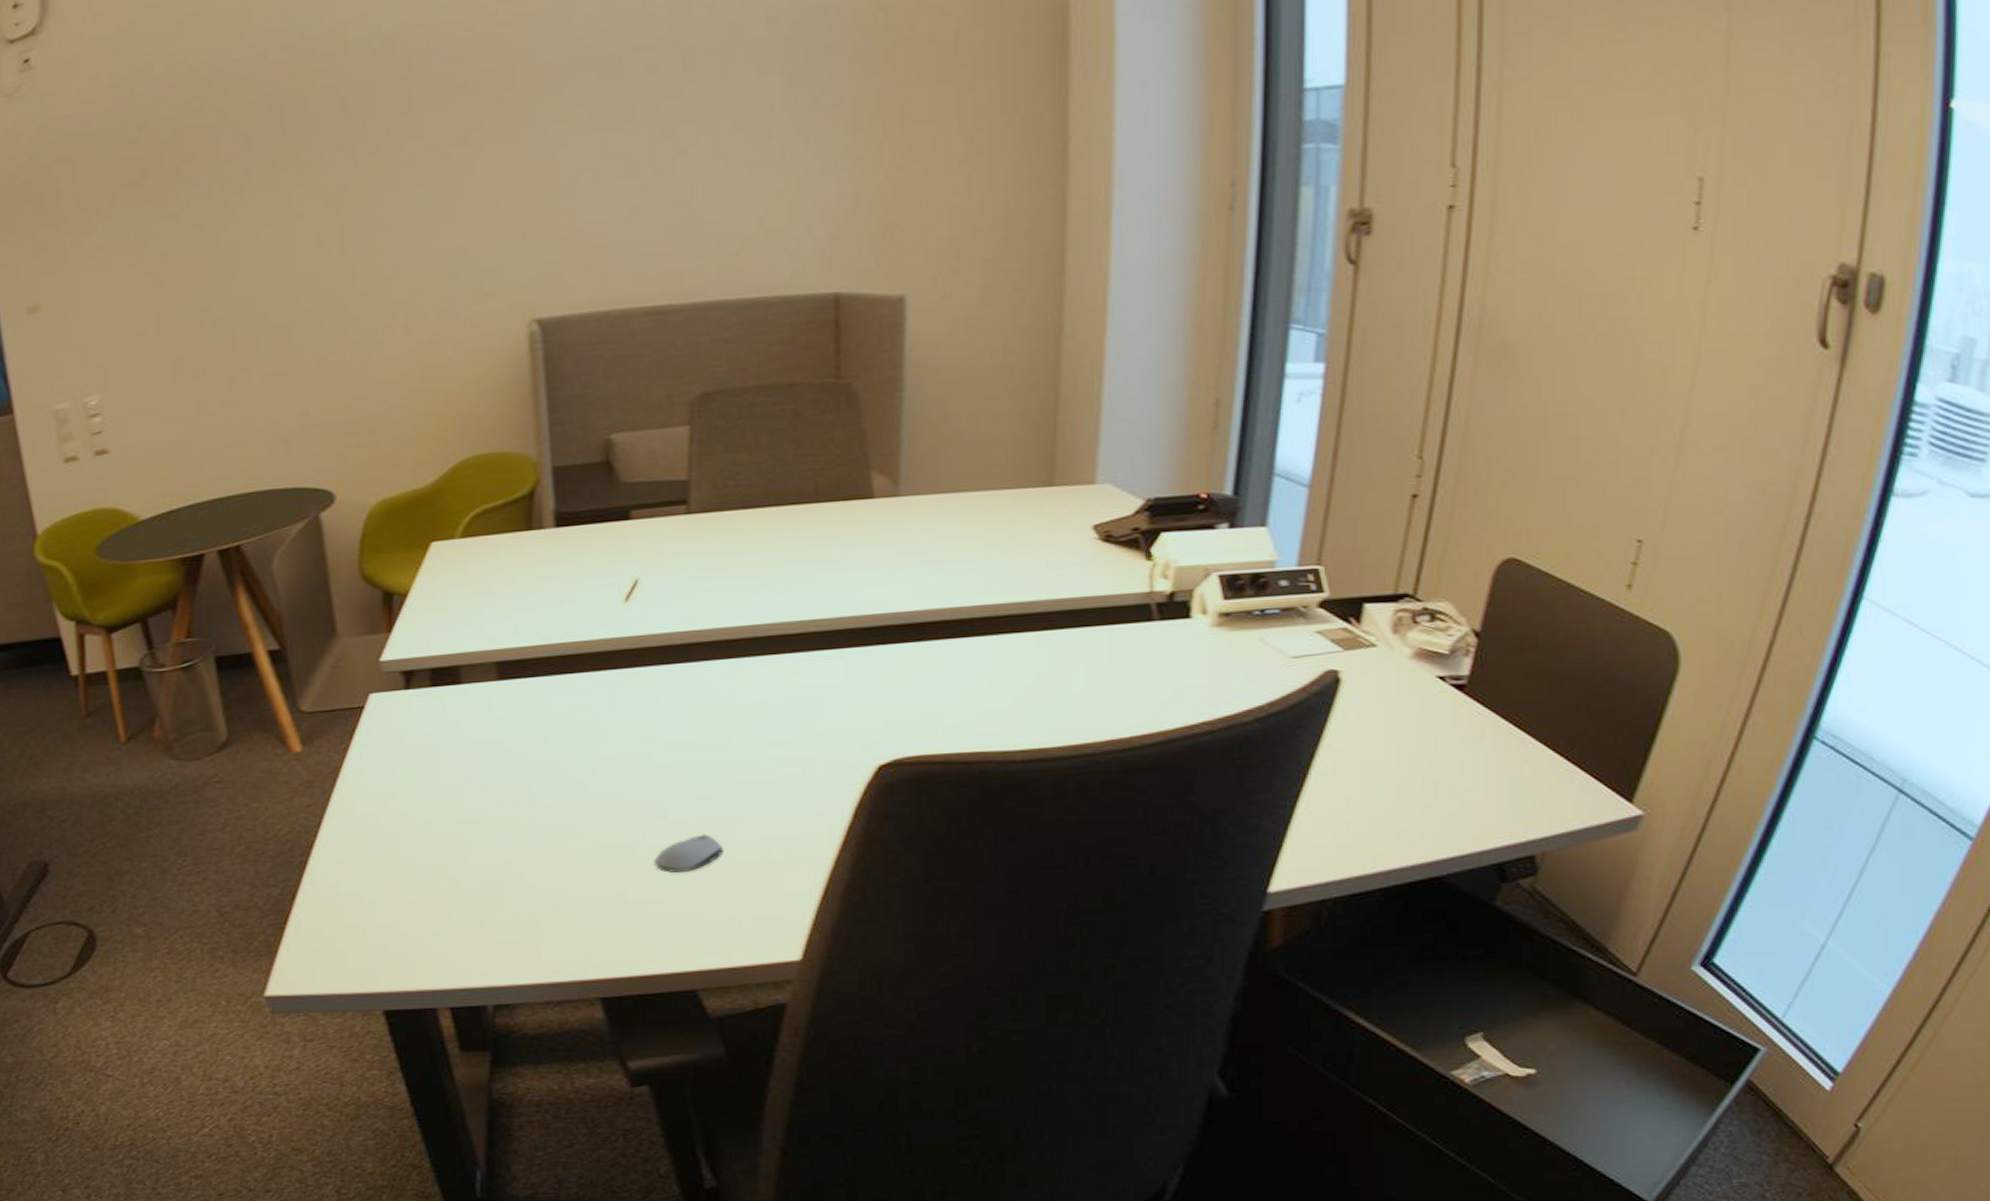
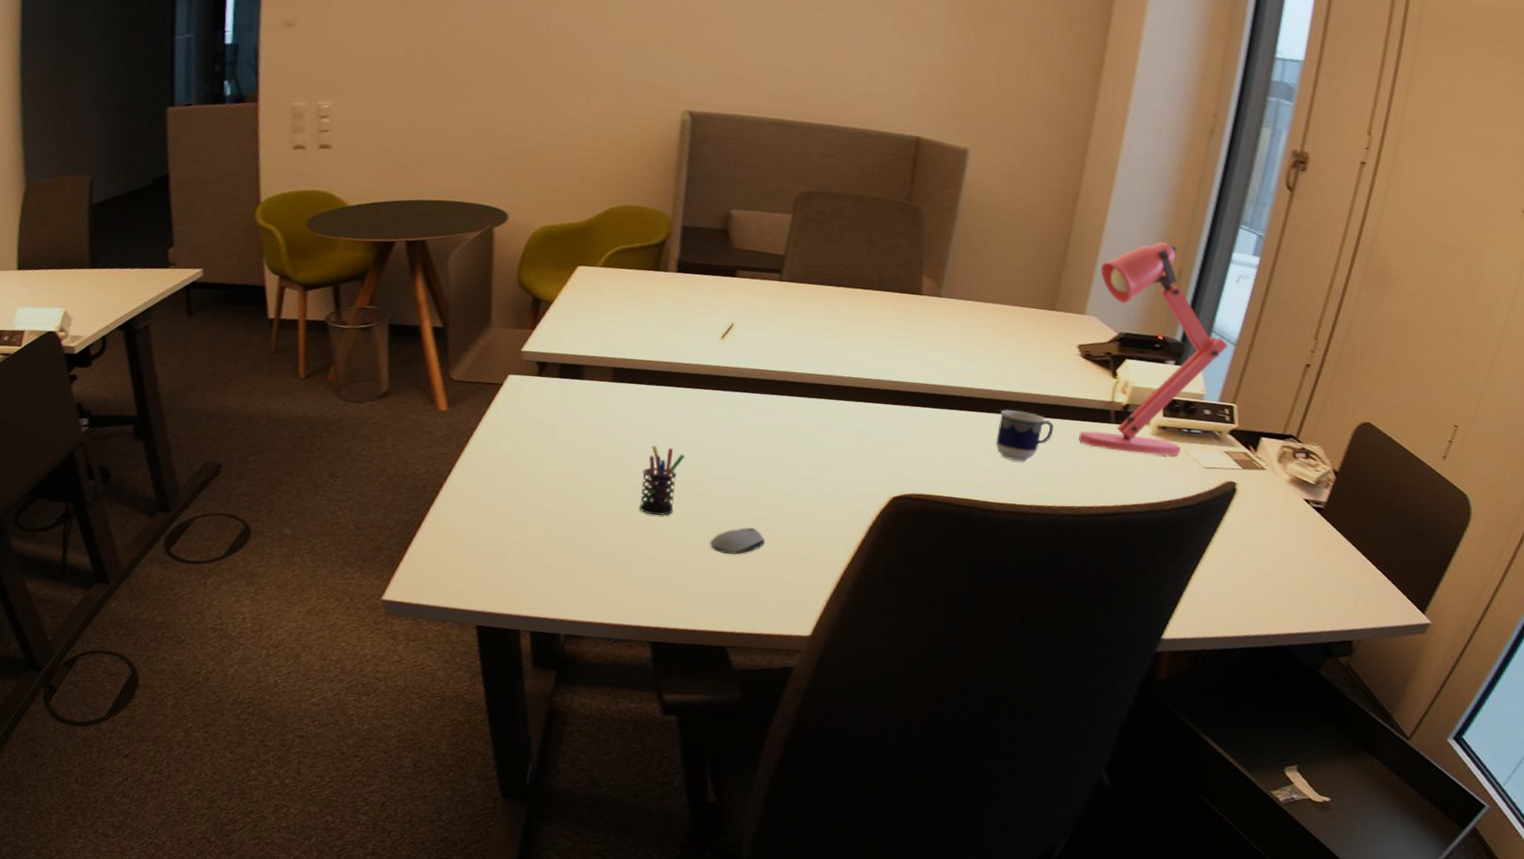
pen holder: none [555,751,605,840] -> present [639,445,685,516]
cup: none [1002,624,1078,693] -> present [996,409,1054,461]
desk lamp: none [1108,366,1299,657] -> present [1079,241,1228,456]

